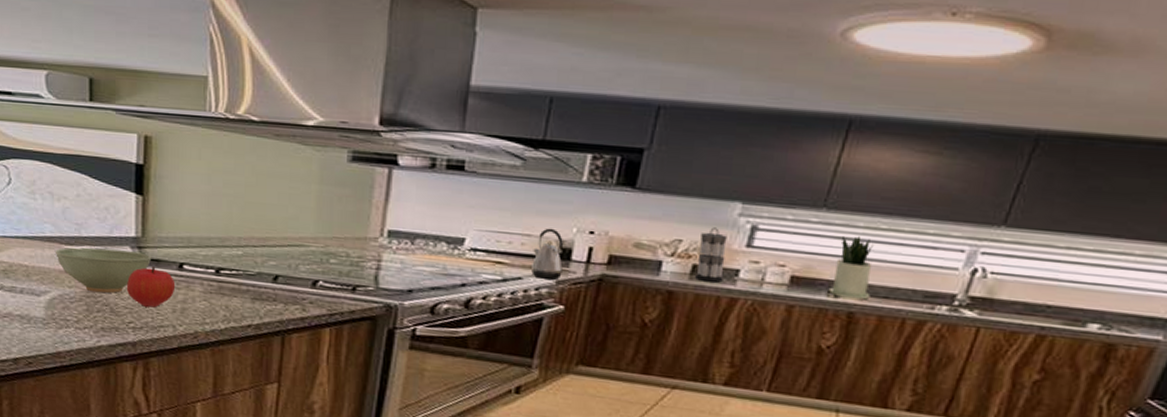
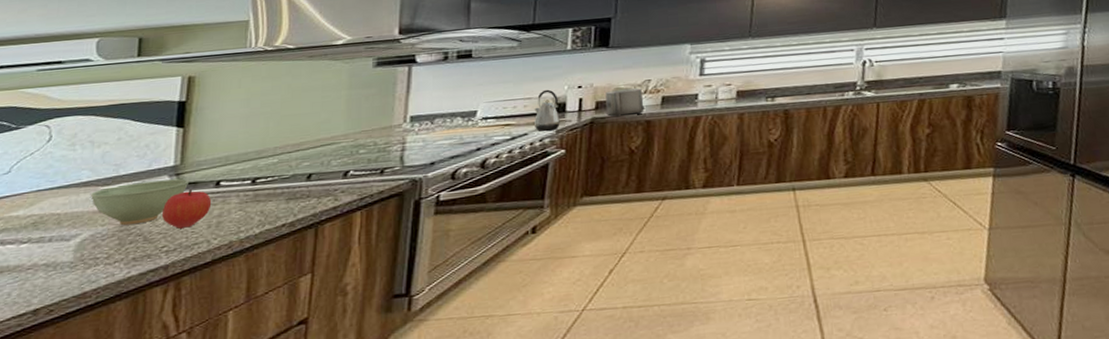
toaster: none [620,244,669,281] -> present [605,88,644,118]
spice rack: present [695,227,727,283] -> none [664,65,687,108]
planter: present [828,235,873,301] -> none [766,53,797,101]

